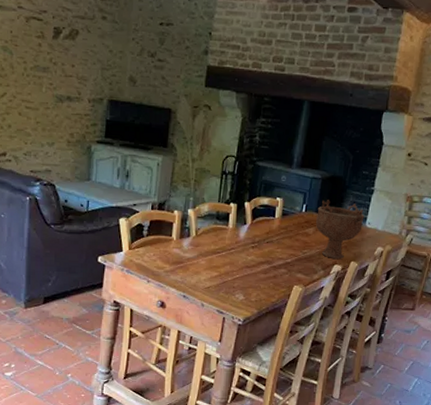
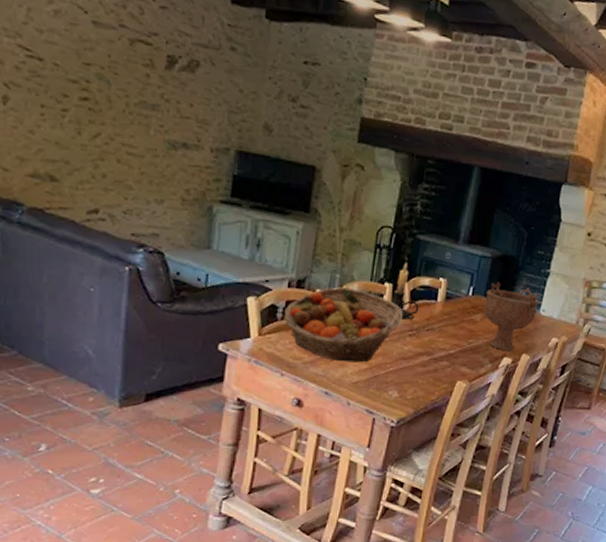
fruit basket: none [148,208,247,271] -> present [283,287,404,363]
candle holder: none [236,185,260,234] -> present [391,262,419,320]

